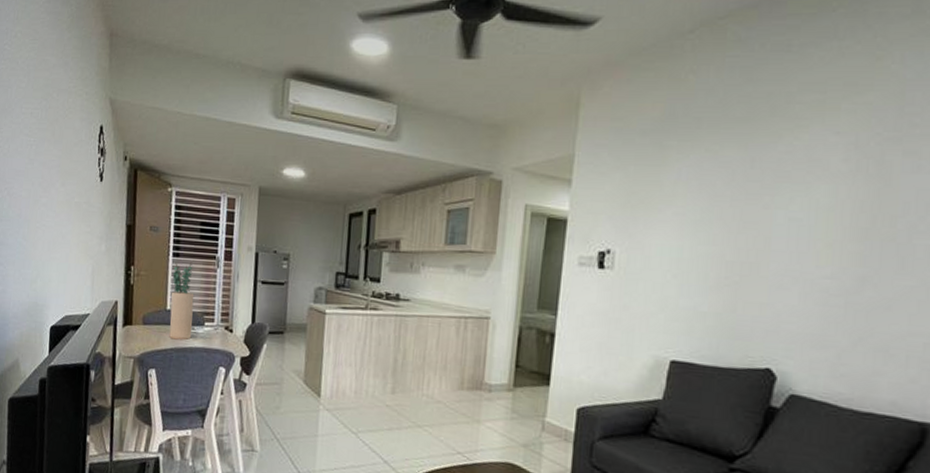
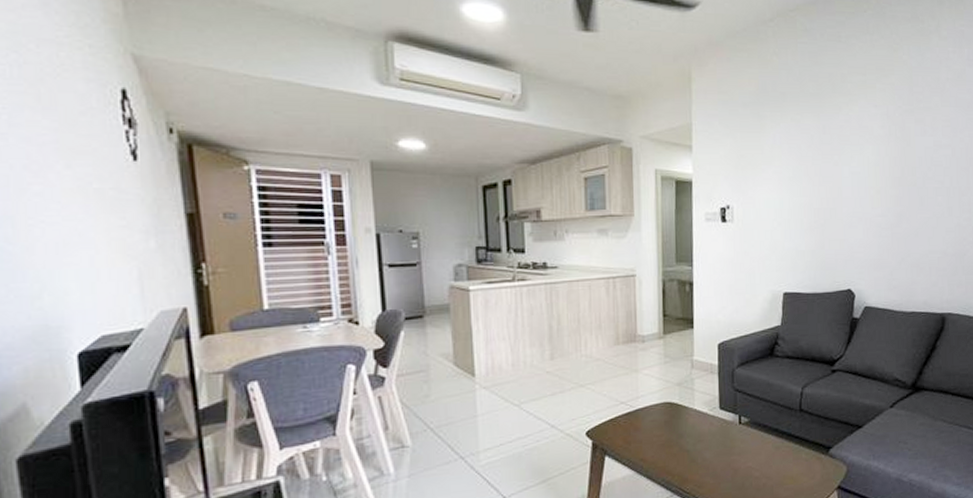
vase: present [169,261,195,341] -> none [266,250,304,343]

